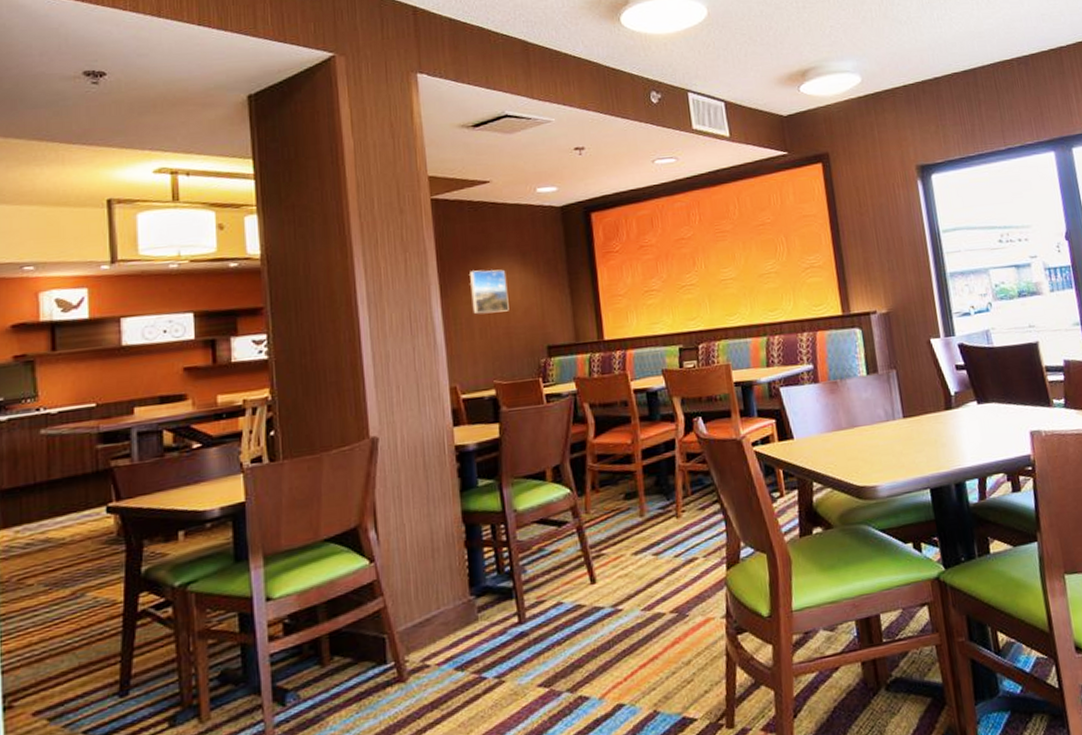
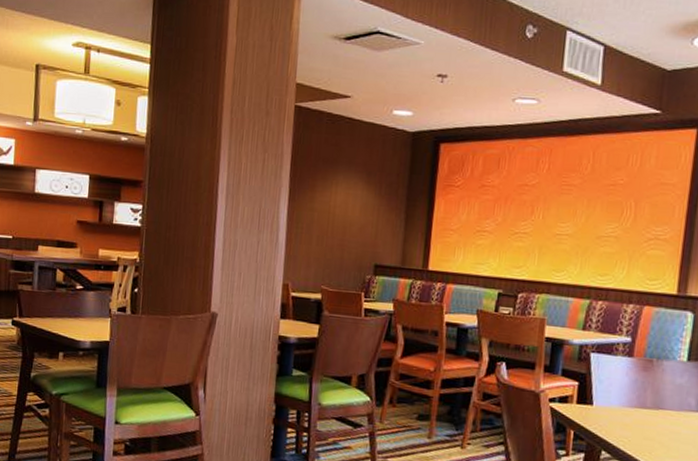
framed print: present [468,269,509,314] -> none [314,180,350,225]

